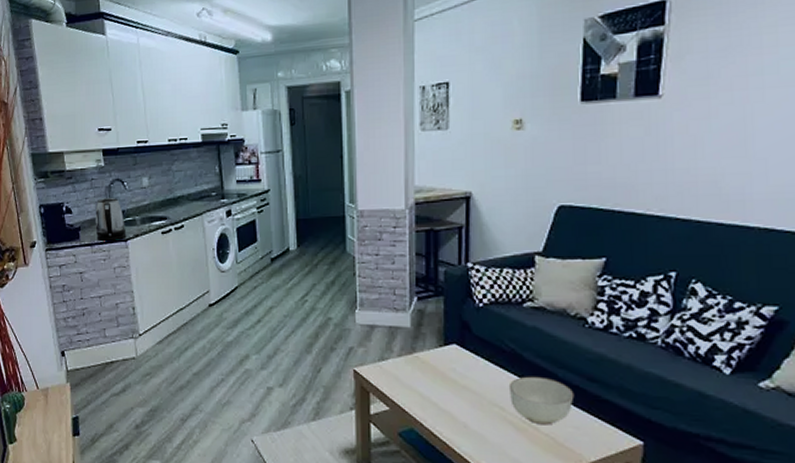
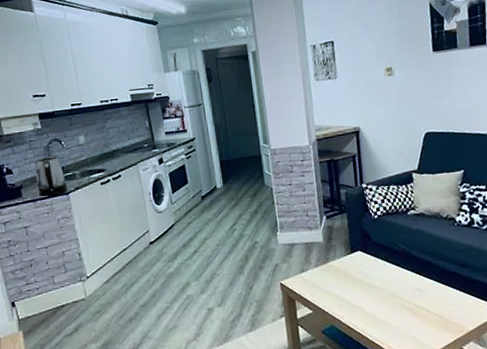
bowl: present [508,376,575,425] -> none [403,268,453,307]

